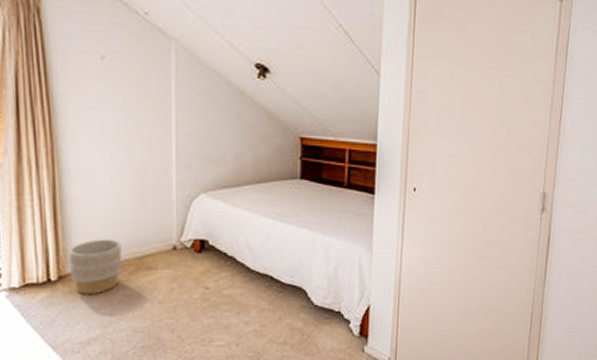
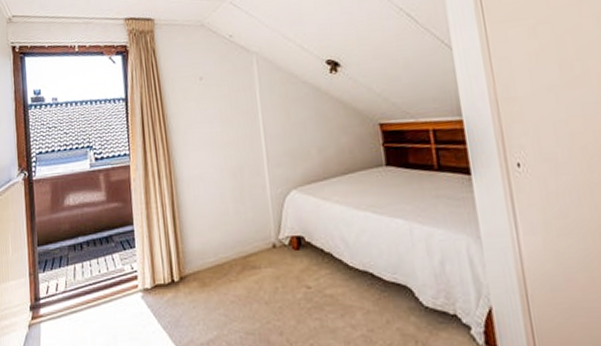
planter: present [70,239,122,295] -> none [187,239,231,296]

